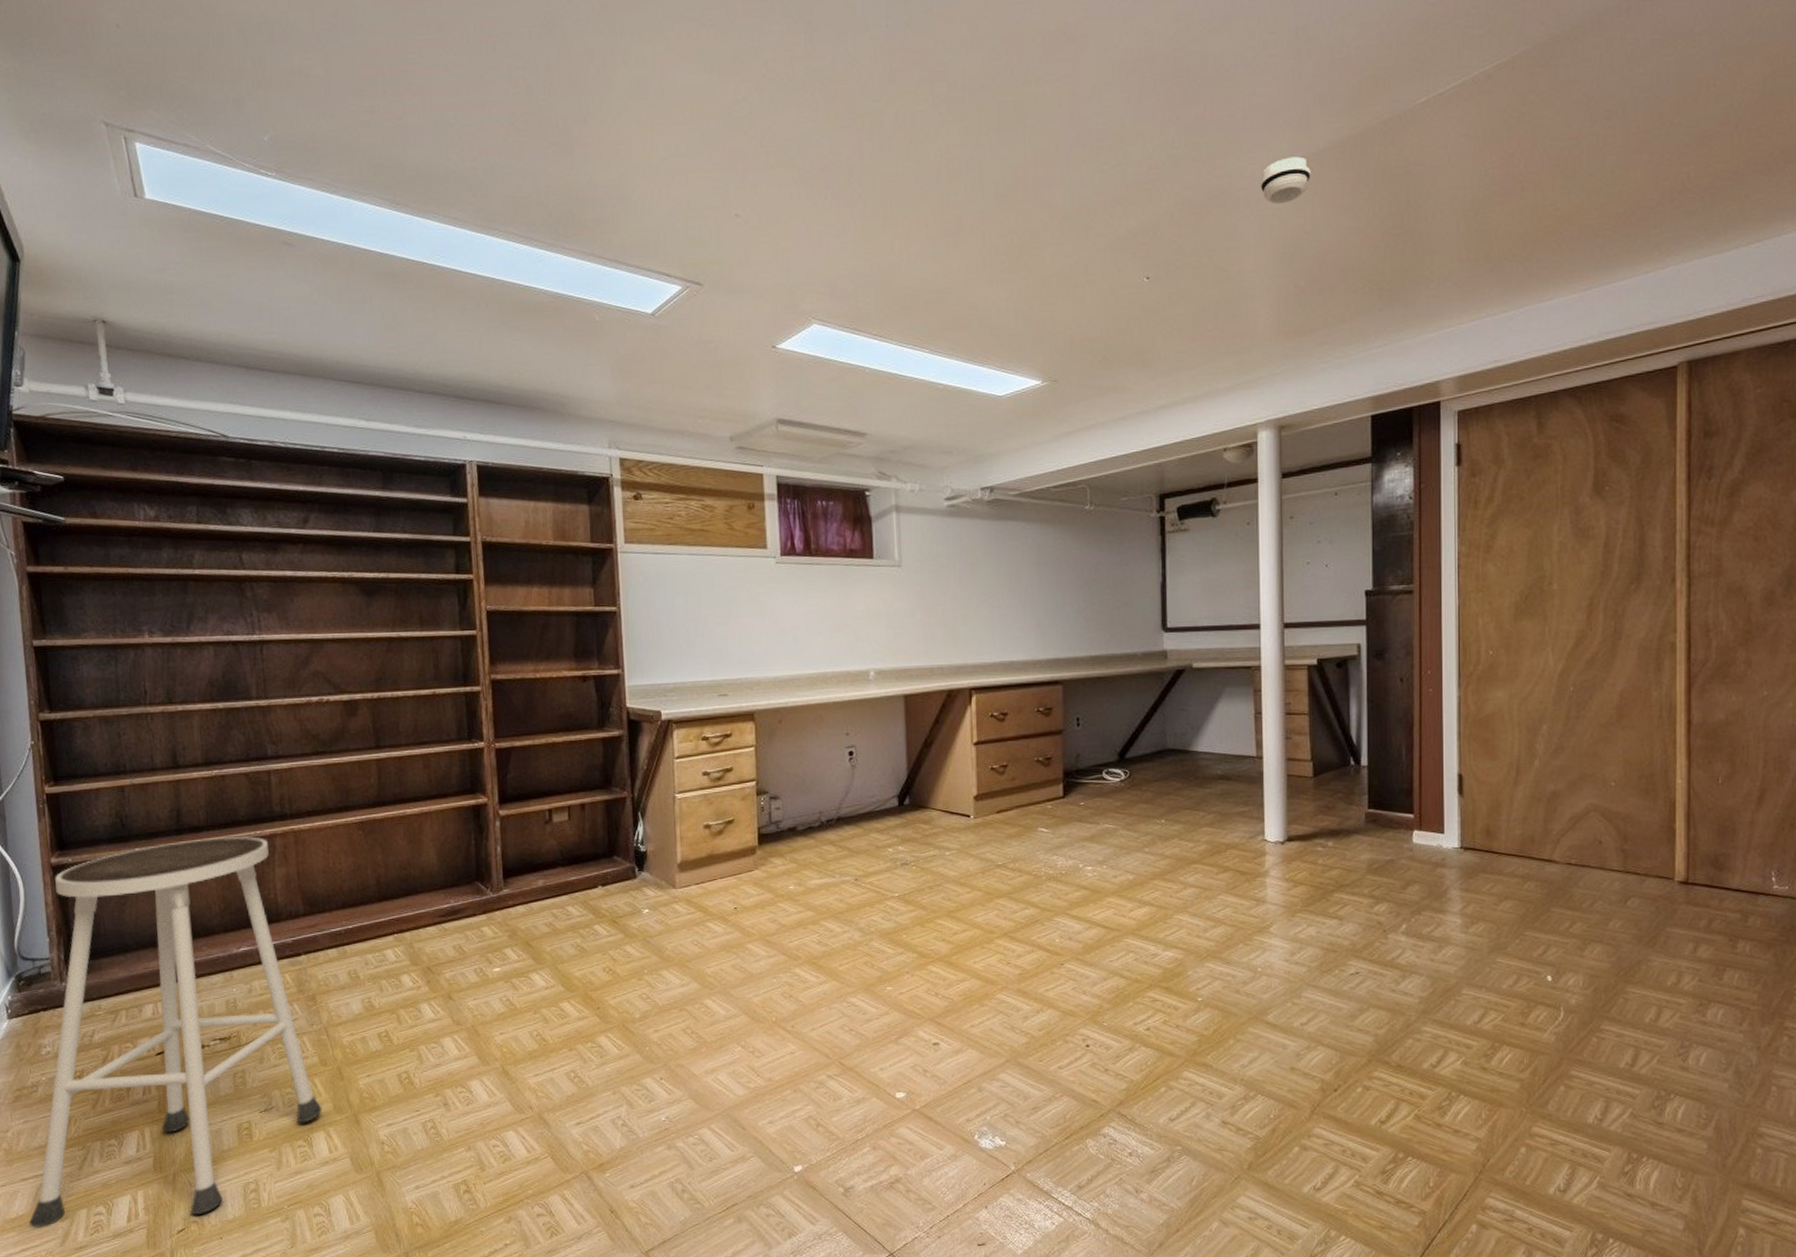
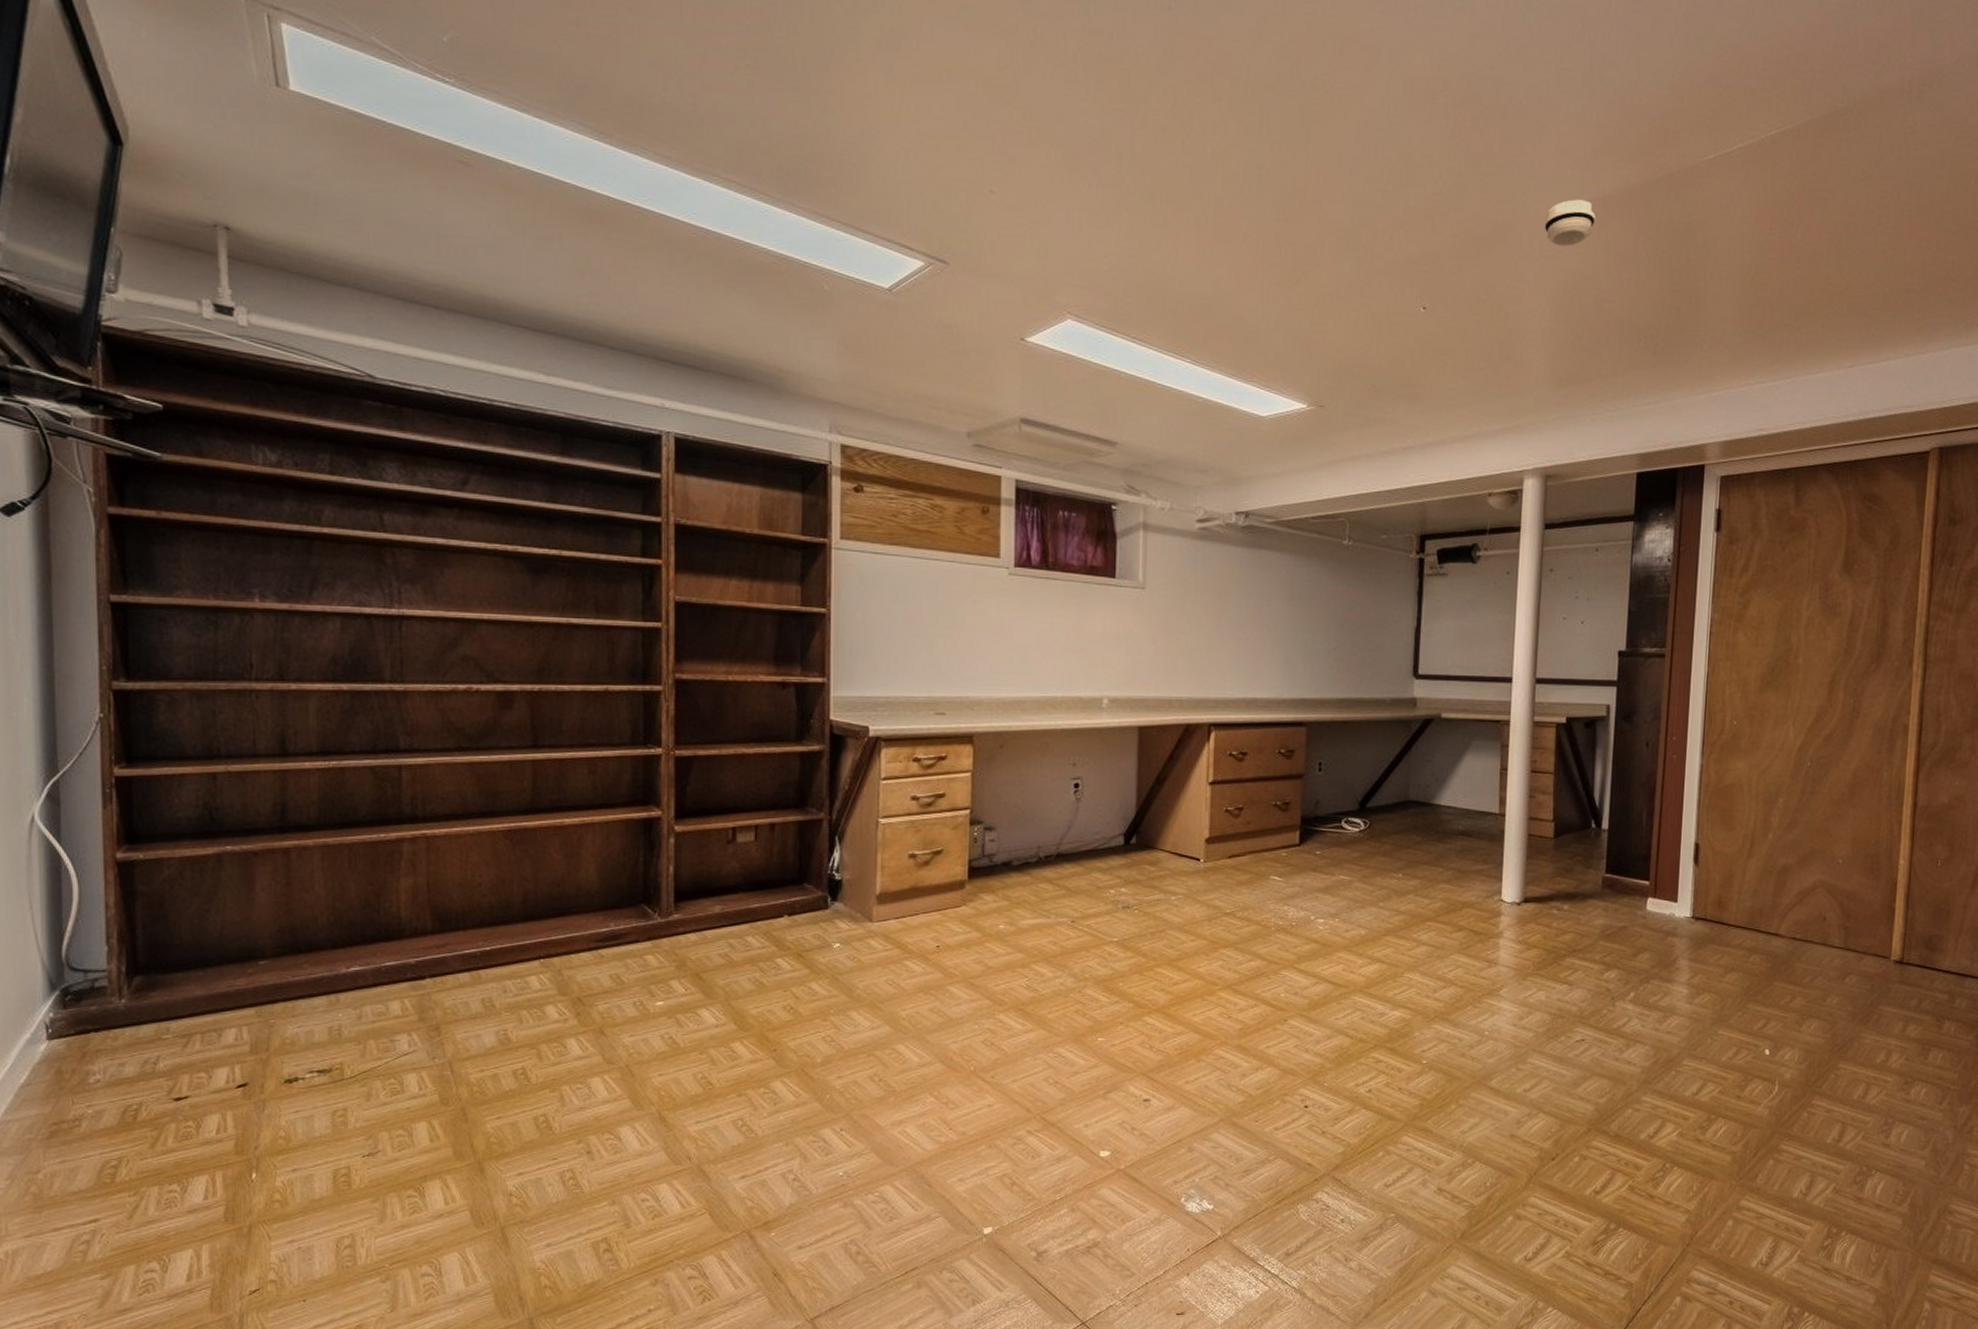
stool: present [28,836,322,1227] -> none [58,838,440,1286]

